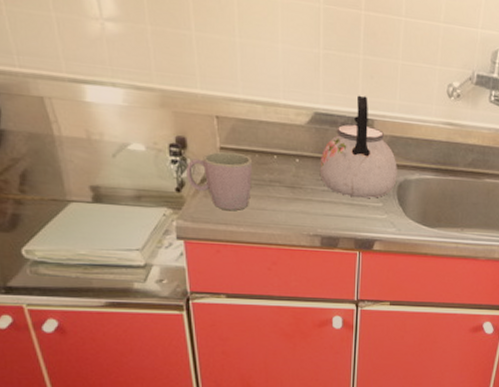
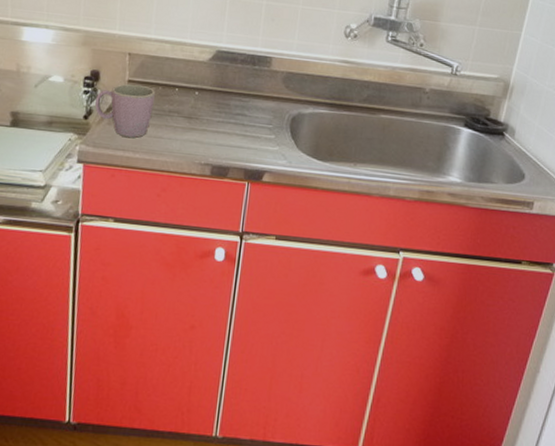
kettle: present [319,95,397,199] -> none [216,35,292,131]

